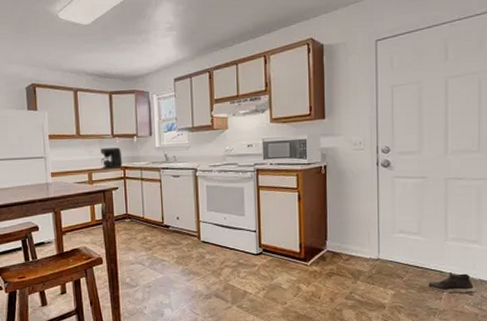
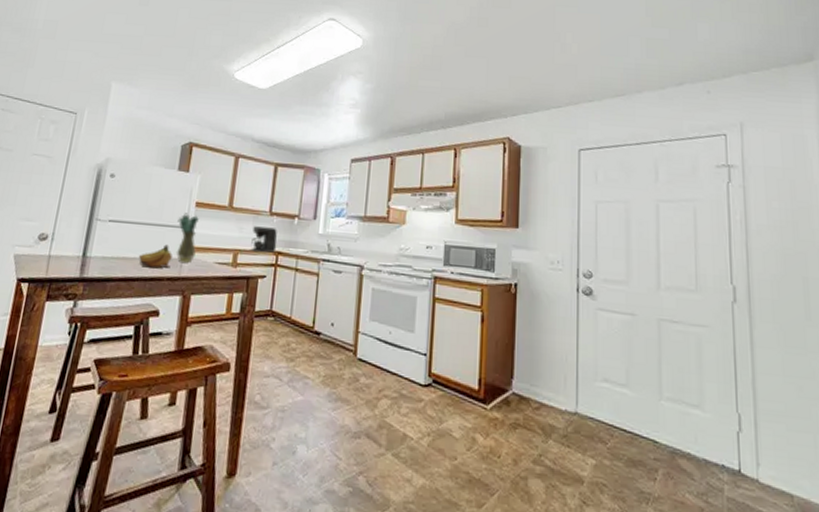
fruit: none [11,173,39,194] -> present [138,244,172,269]
vase: none [36,145,57,187] -> present [175,213,199,264]
shoe: present [428,271,477,294] -> none [638,443,701,479]

